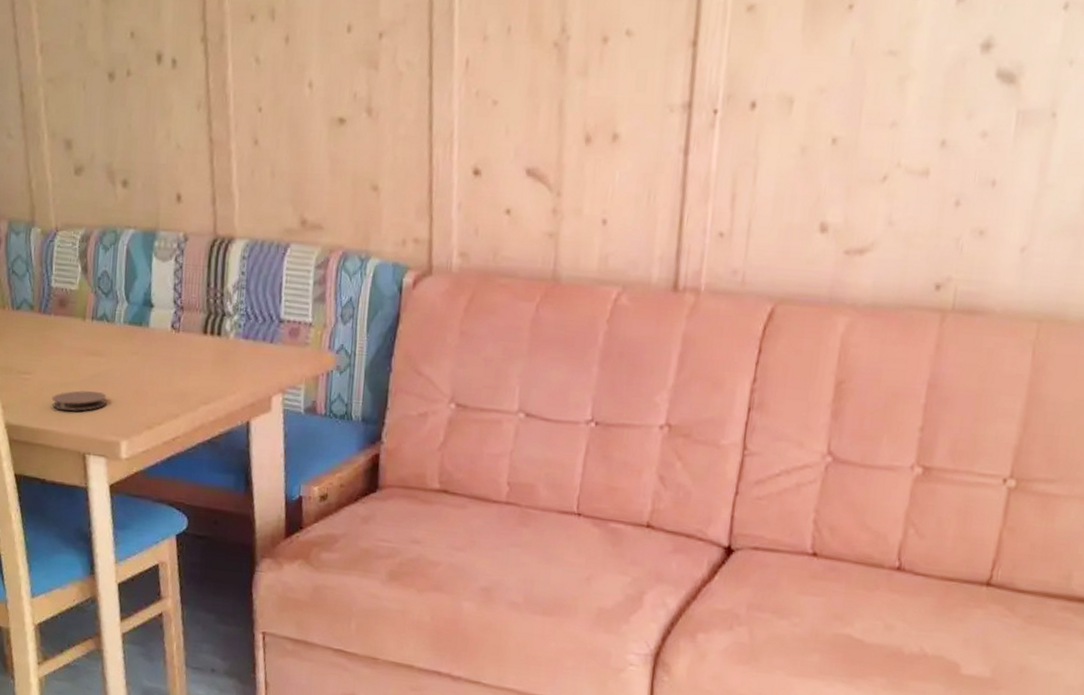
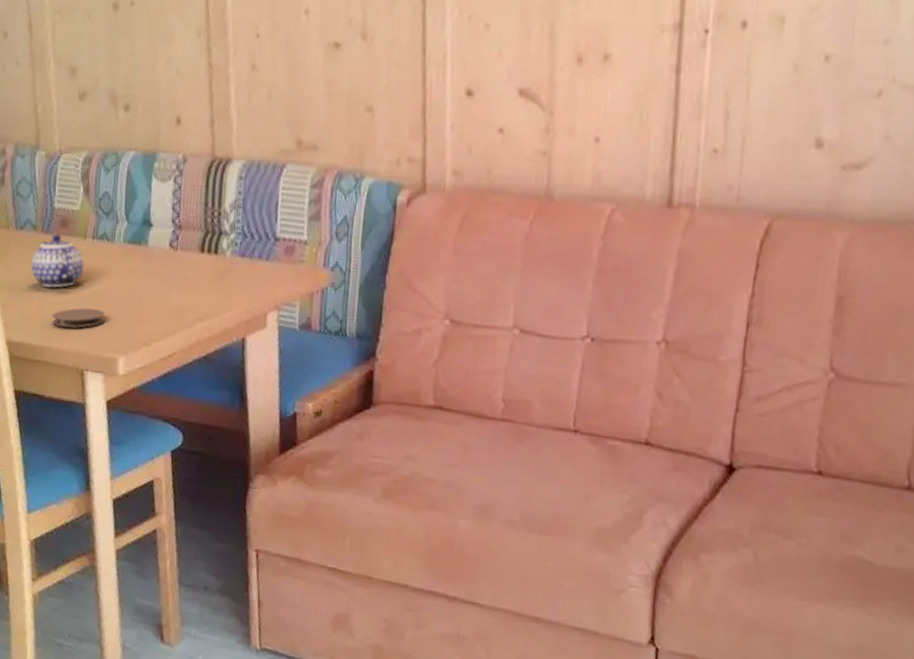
teapot: none [28,315,84,370] -> present [31,235,84,288]

